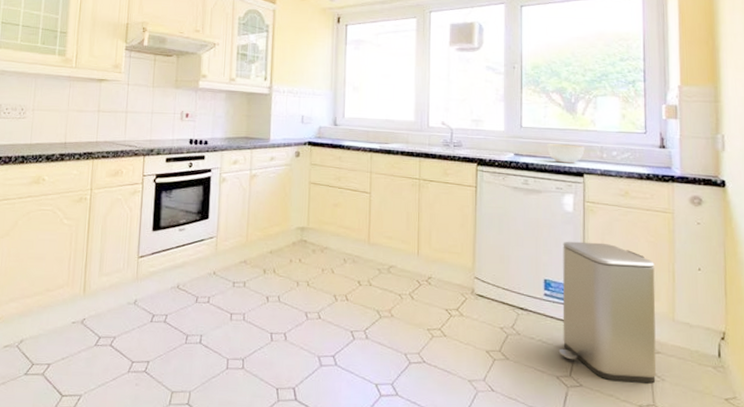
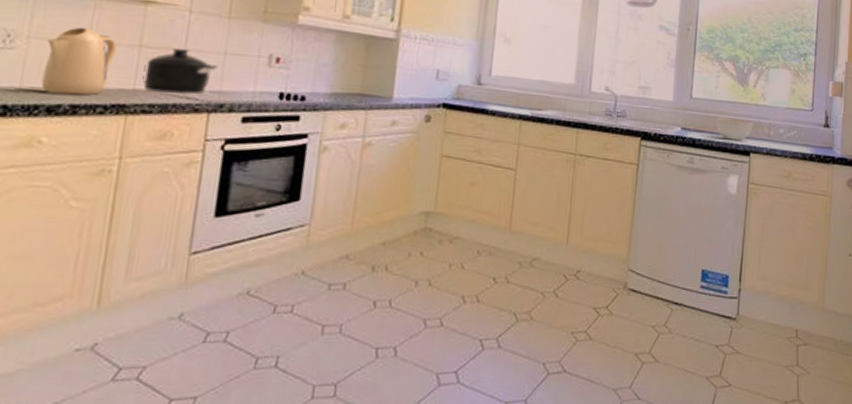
kettle: none [42,100,85,147] -> present [40,27,117,96]
saucepan: none [101,112,148,143] -> present [142,49,218,95]
pedal bin: present [558,241,657,384] -> none [710,226,810,378]

